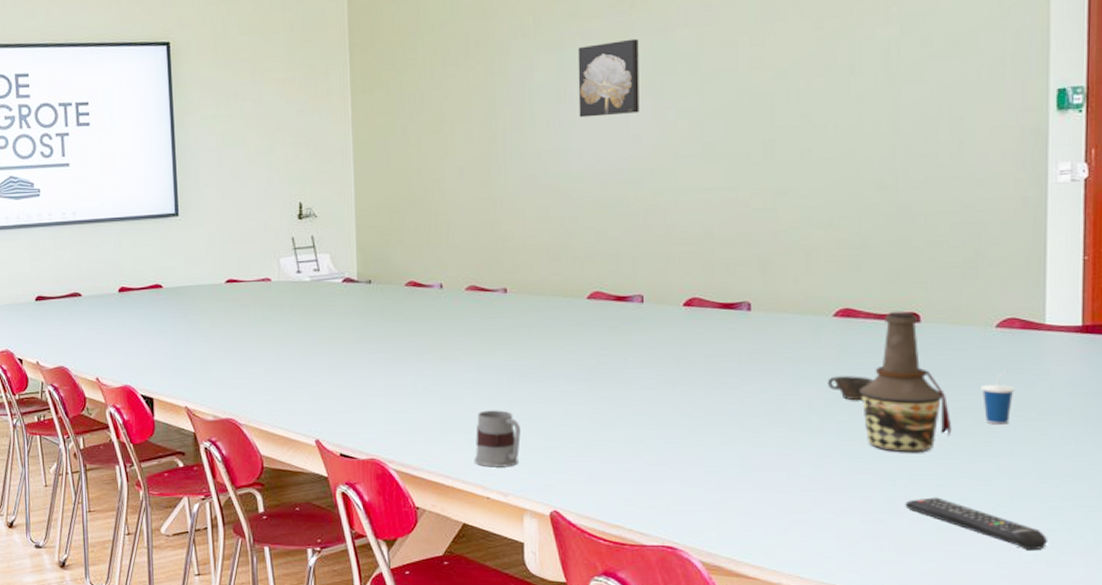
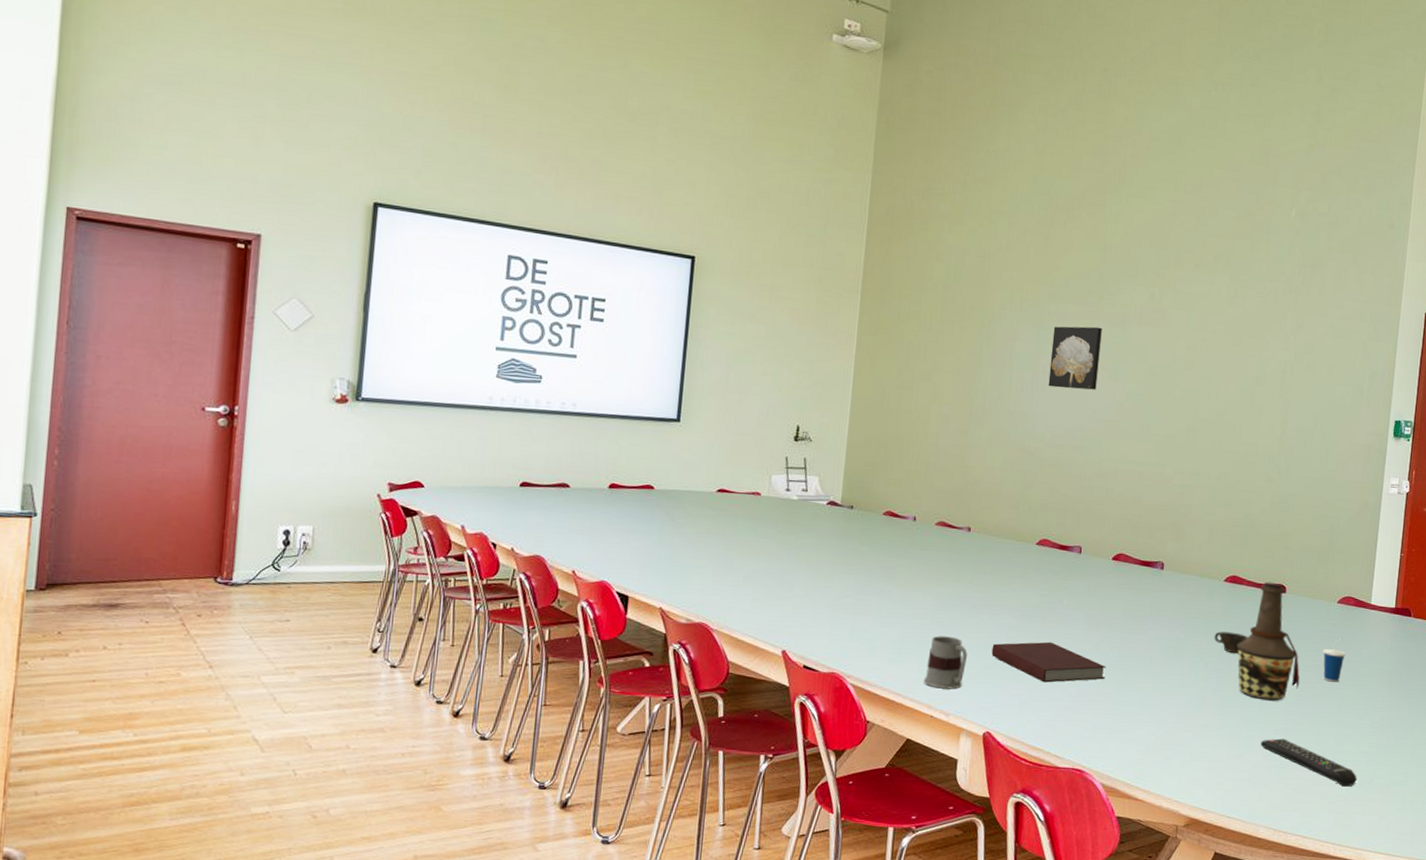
notebook: none [548,406,691,452] -> present [991,641,1106,683]

